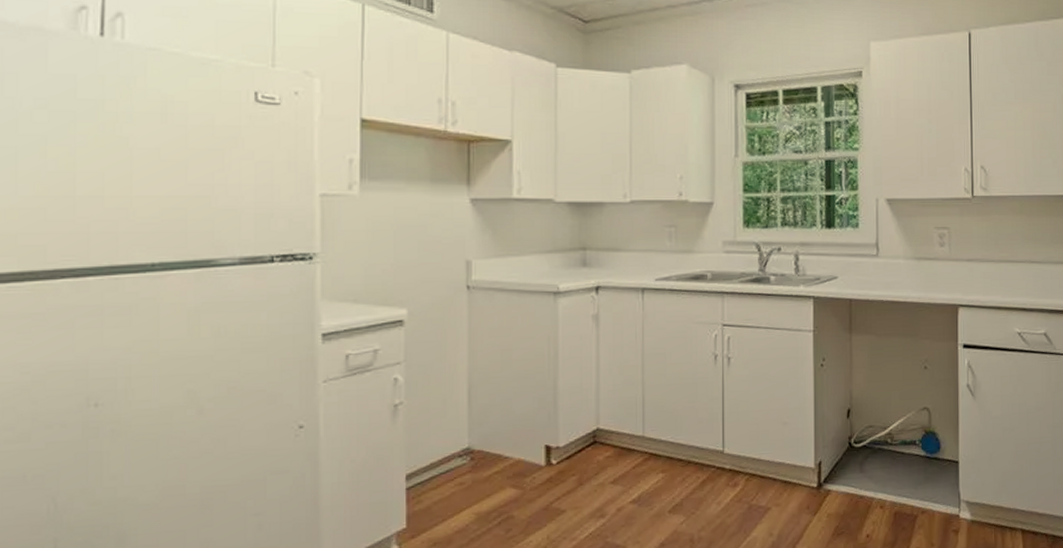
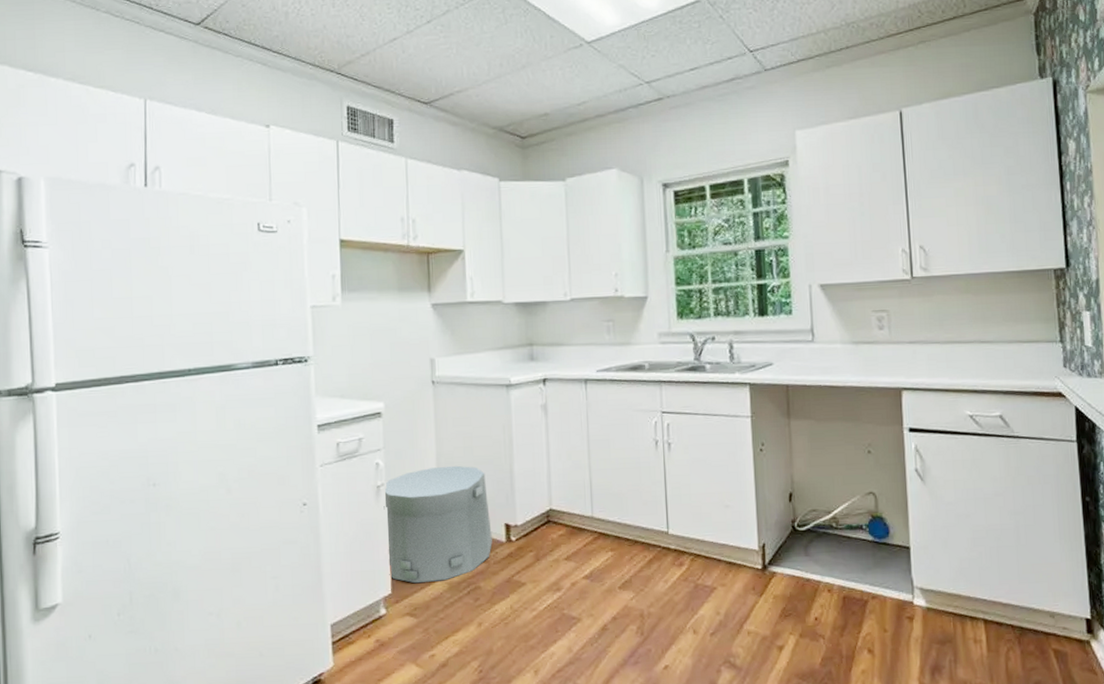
trash can: none [401,381,530,516] -> present [383,465,492,584]

